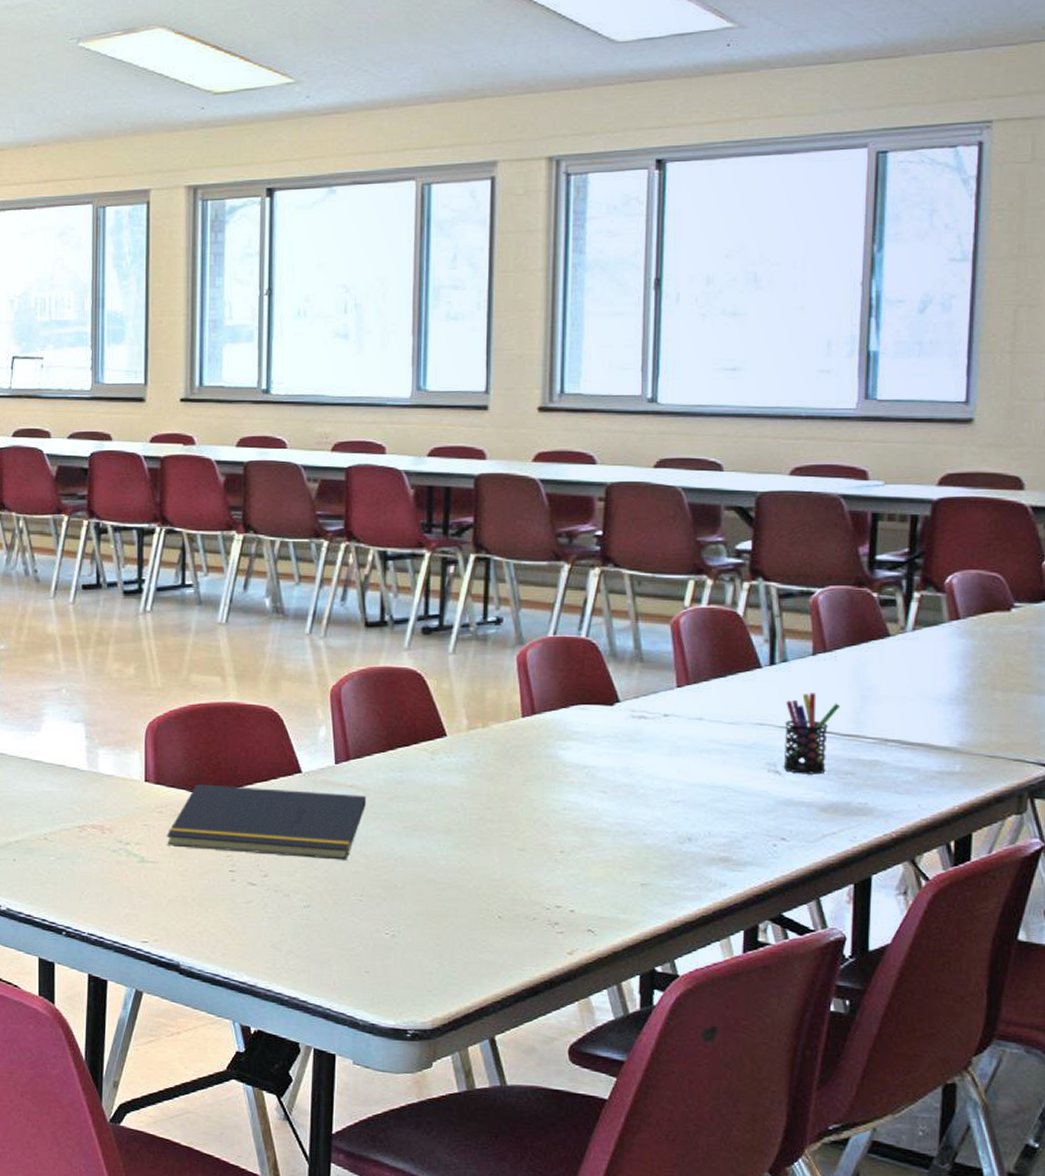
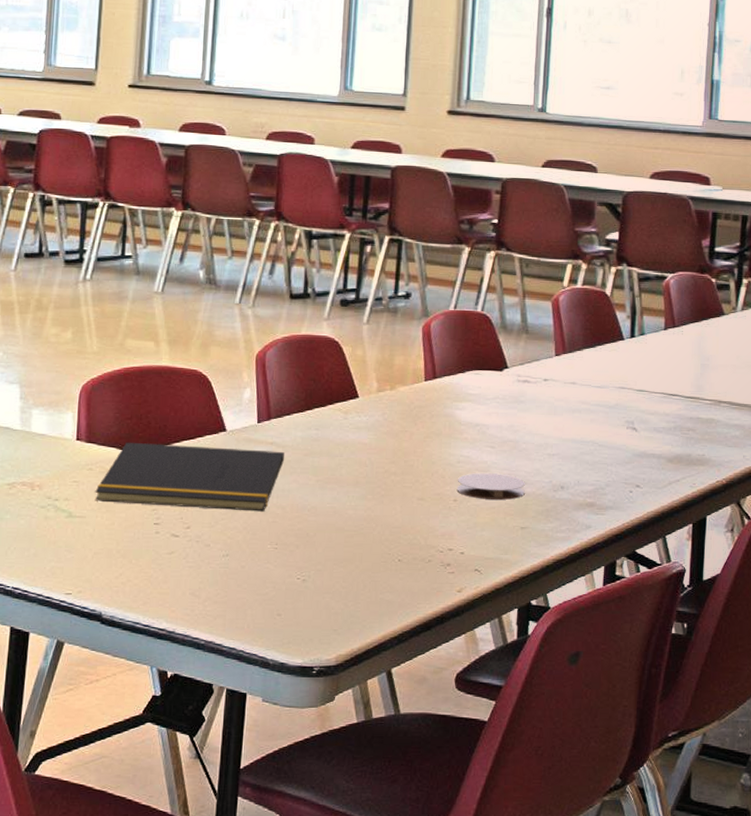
coaster: none [563,821,644,852] -> present [456,473,525,500]
pen holder: present [783,693,841,775] -> none [639,361,686,431]

